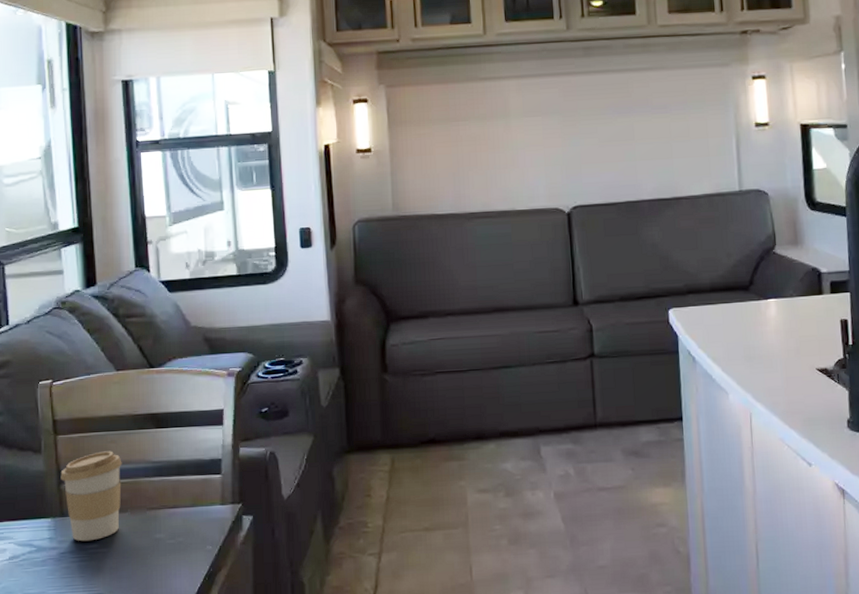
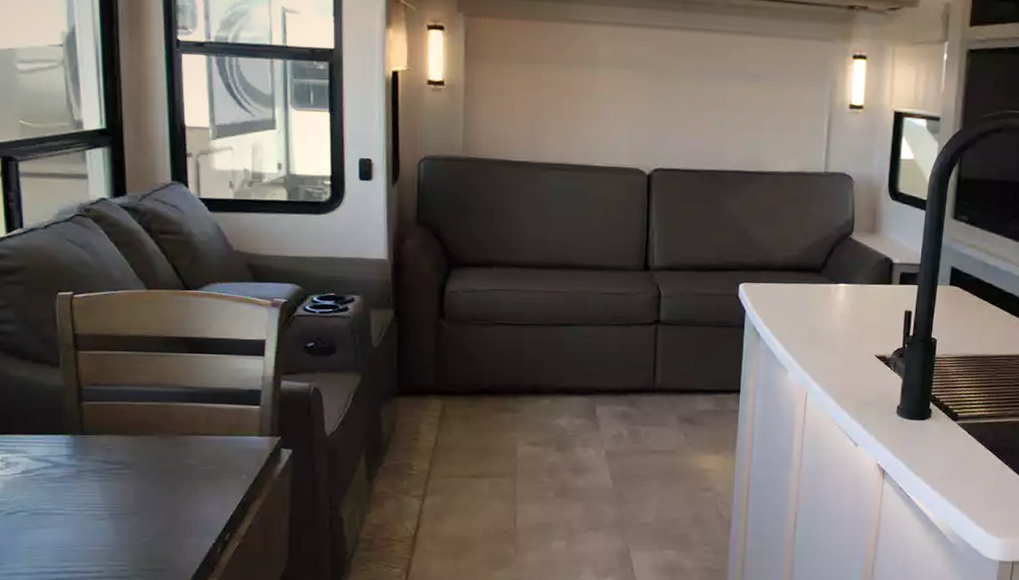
coffee cup: present [60,451,122,542] -> none [81,371,151,462]

